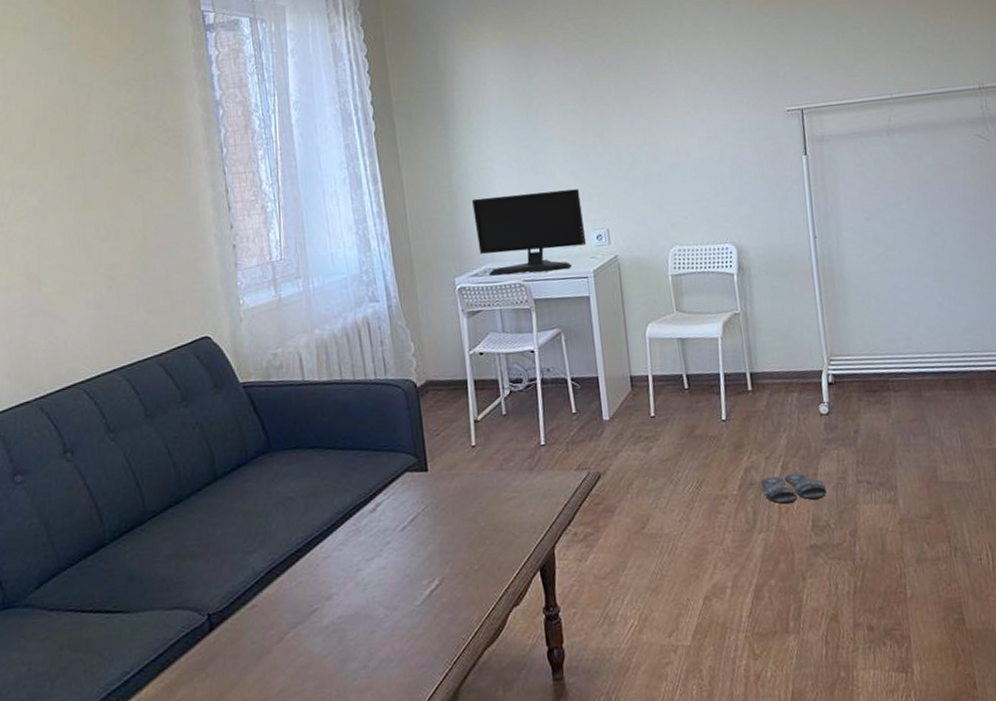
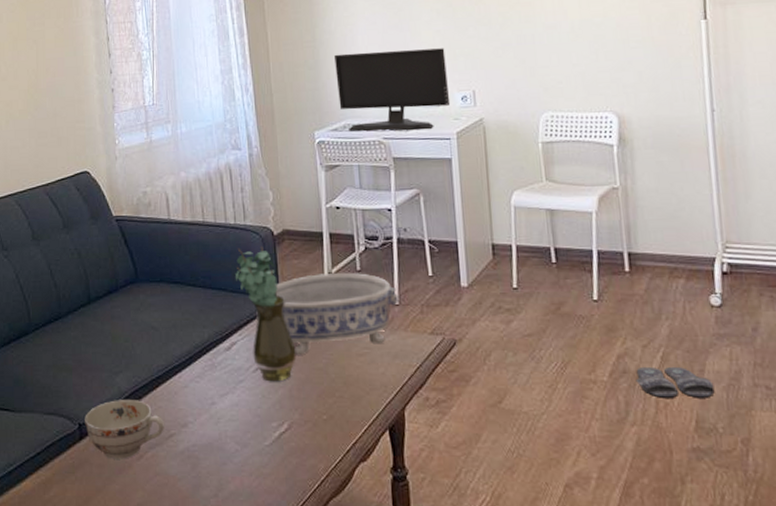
teacup: none [214,578,307,647] -> present [85,400,165,459]
vase: none [377,400,445,539] -> present [235,247,296,382]
decorative bowl: none [401,417,545,508] -> present [256,272,400,355]

